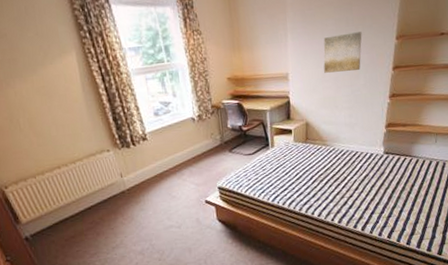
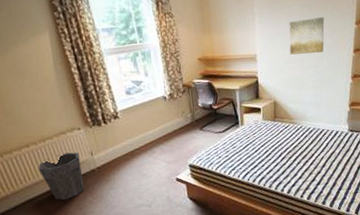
waste bin: none [70,174,115,221] -> present [38,152,84,200]

